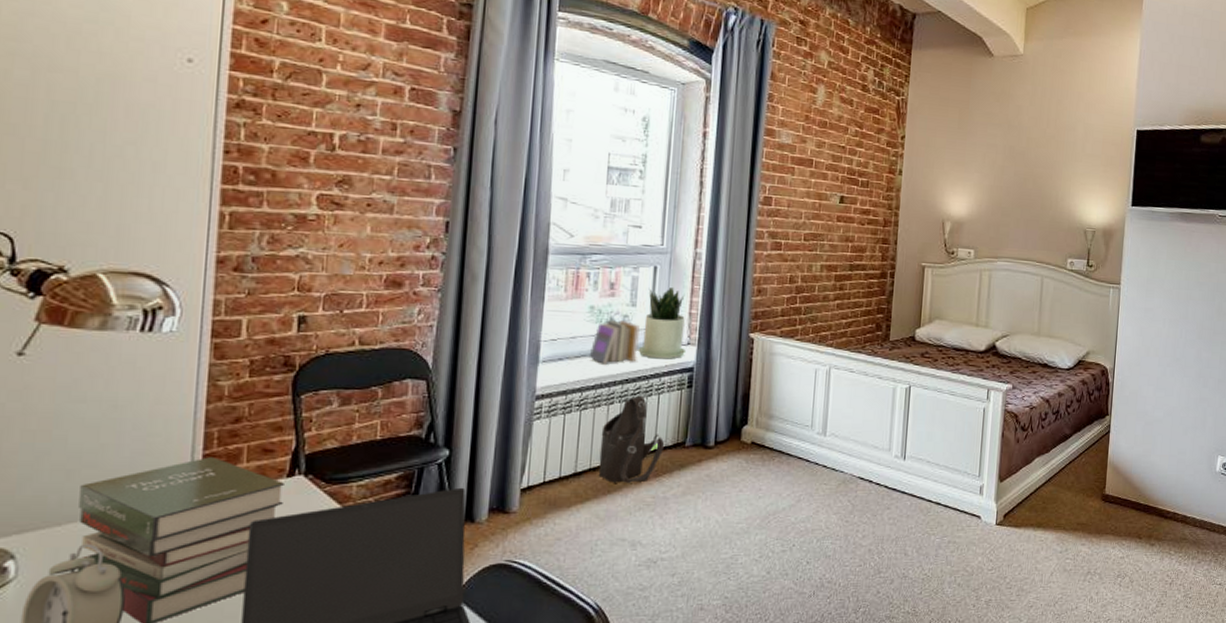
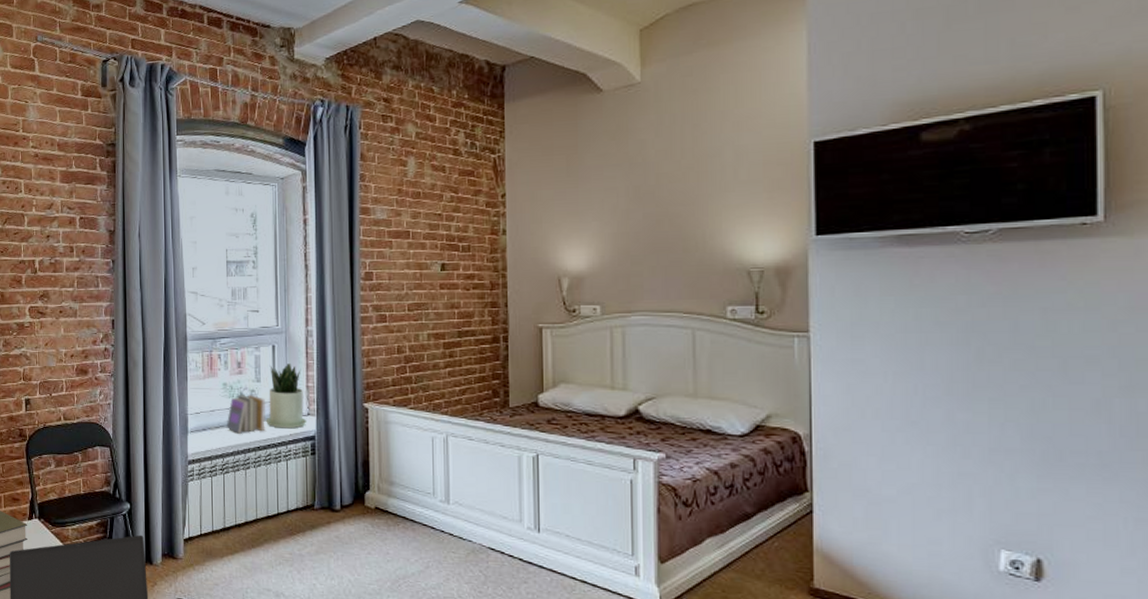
shoulder bag: present [598,395,665,483] -> none [242,461,296,540]

